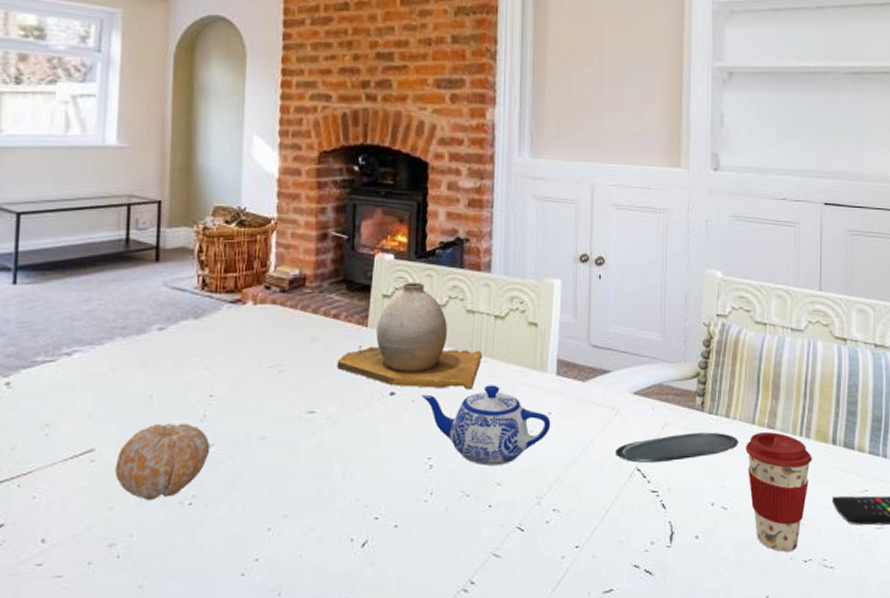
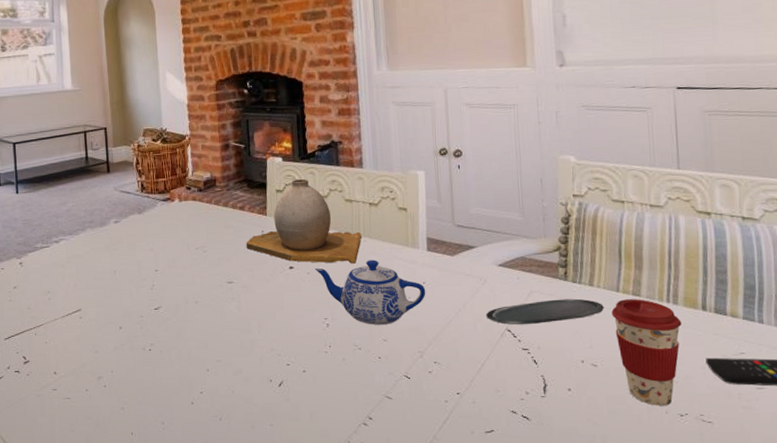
fruit: present [115,423,210,501] -> none [96,290,160,347]

